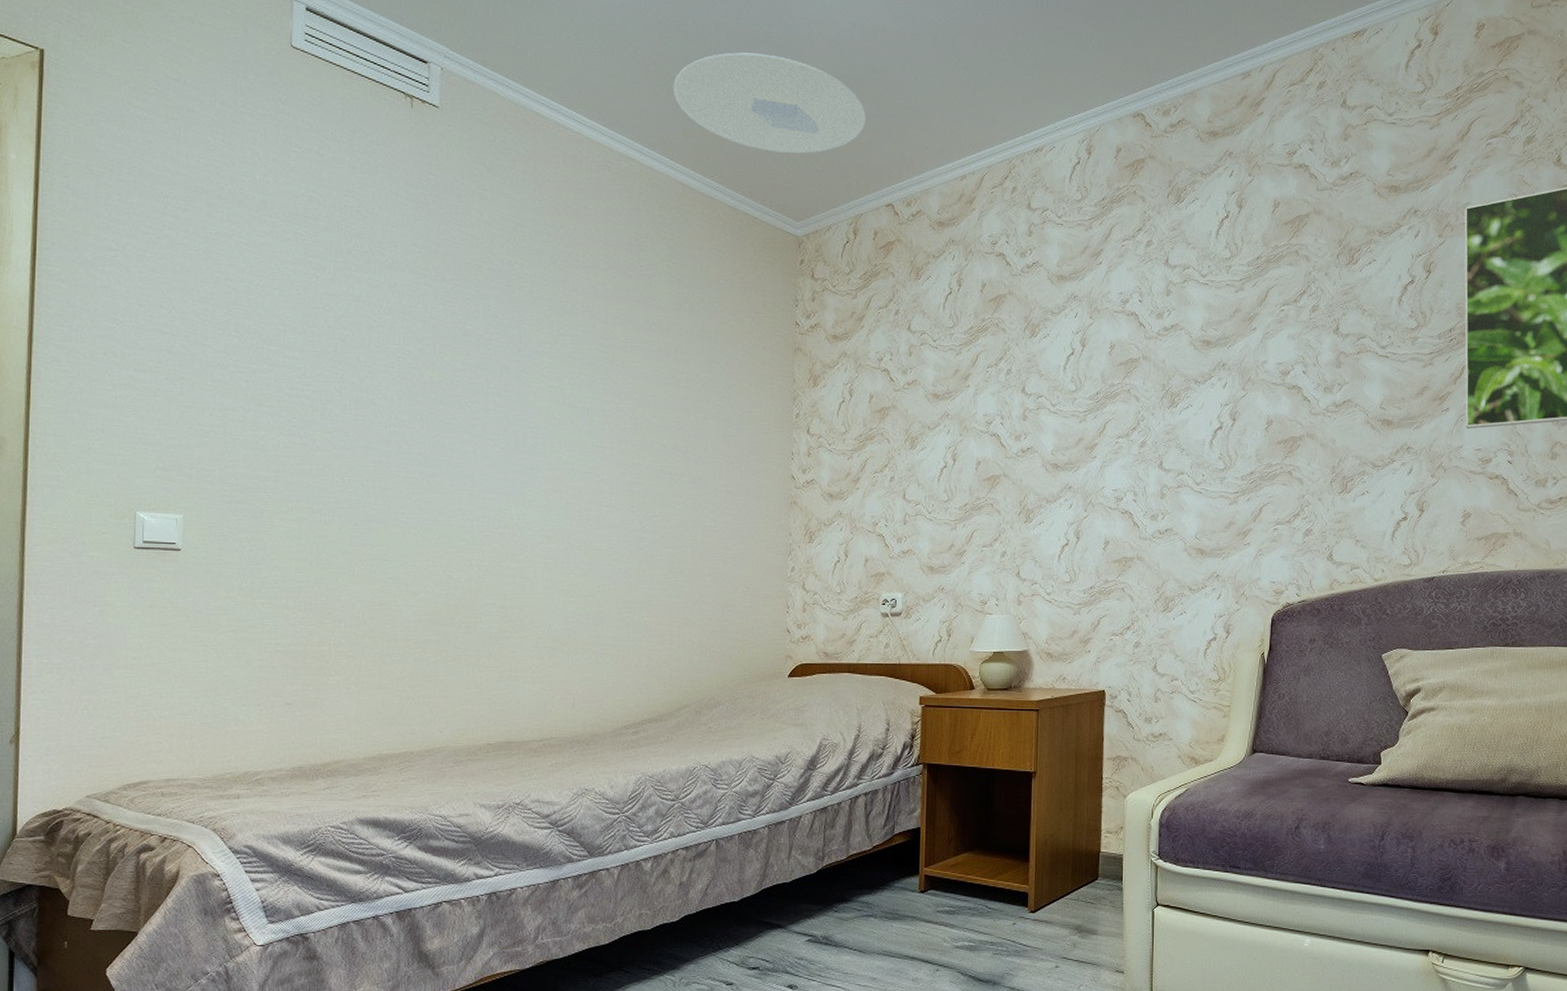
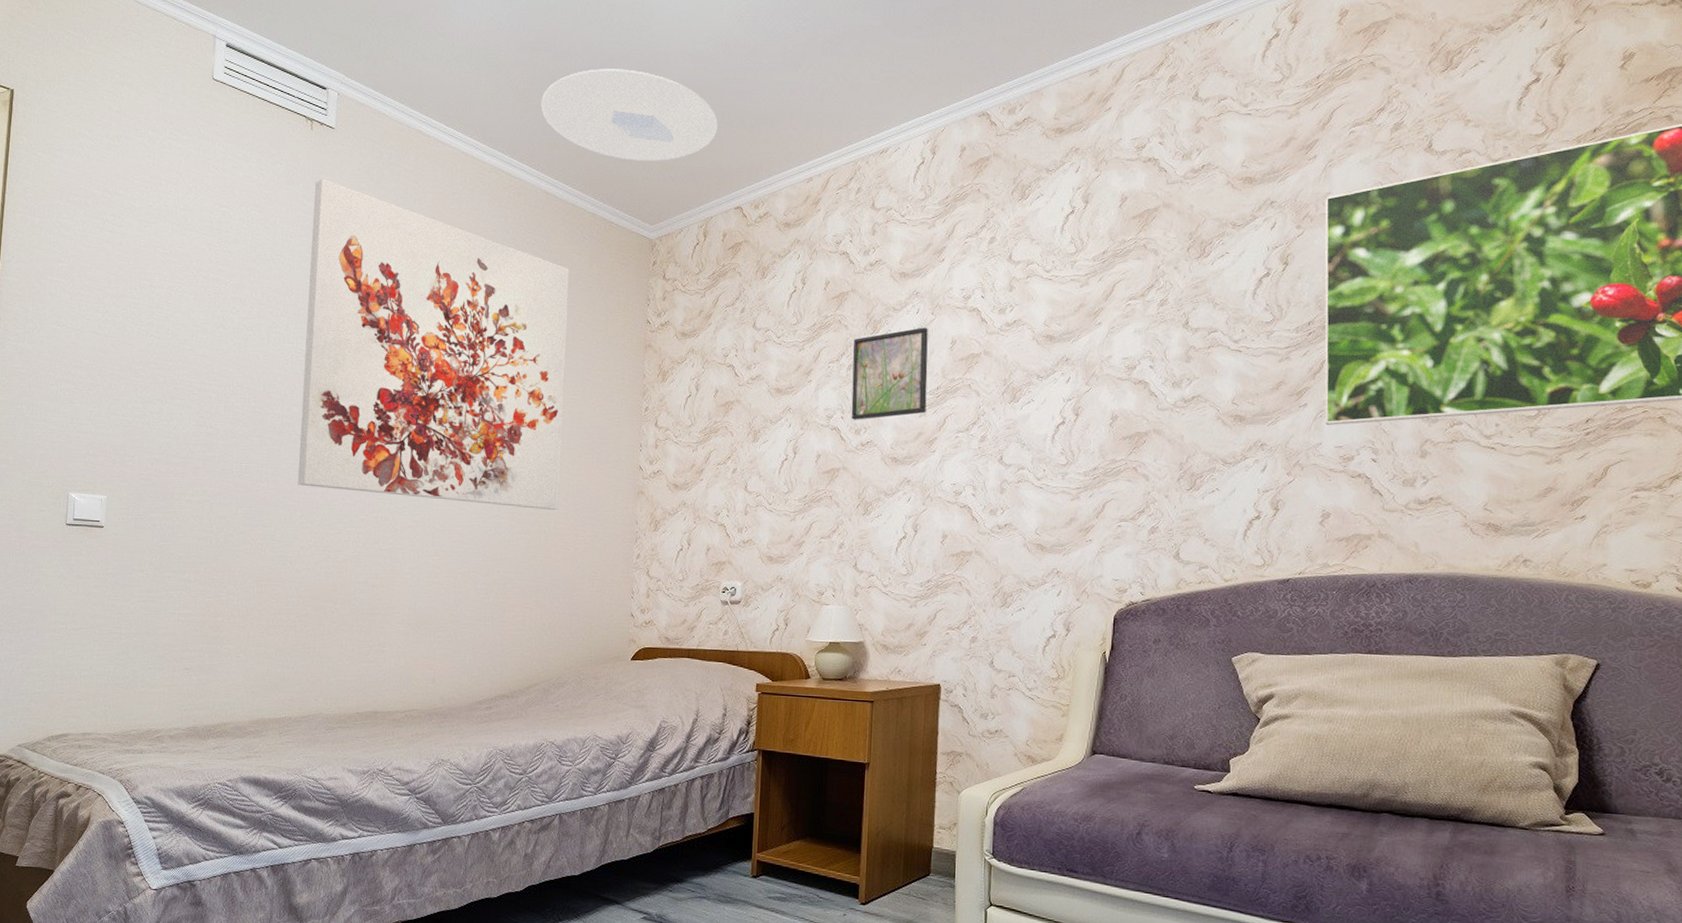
wall art: none [410,162,710,522] -> present [297,178,569,510]
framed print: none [1010,331,1087,426] -> present [851,327,928,420]

